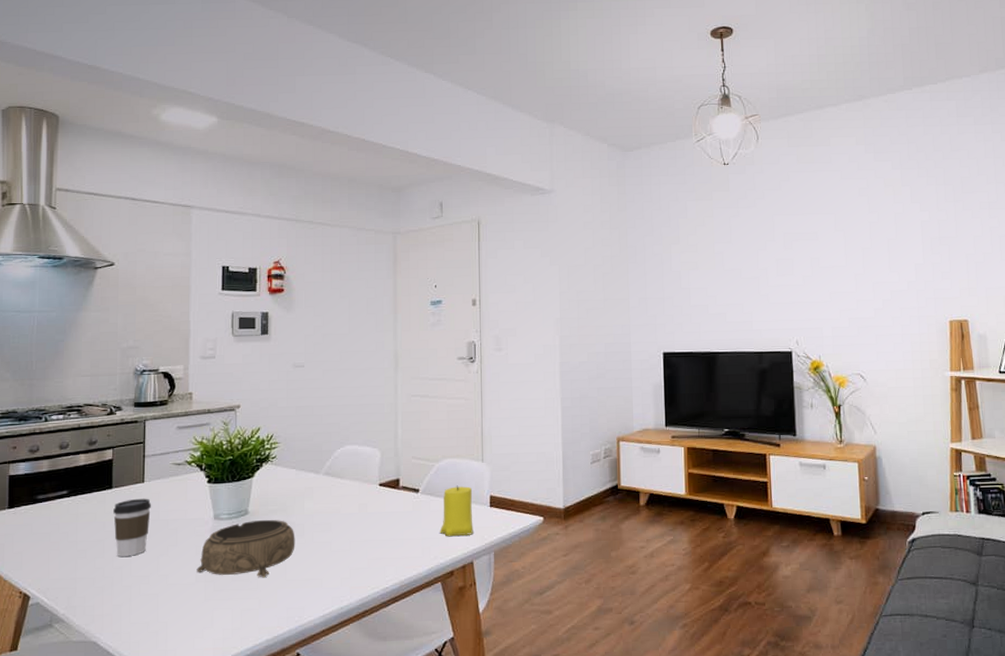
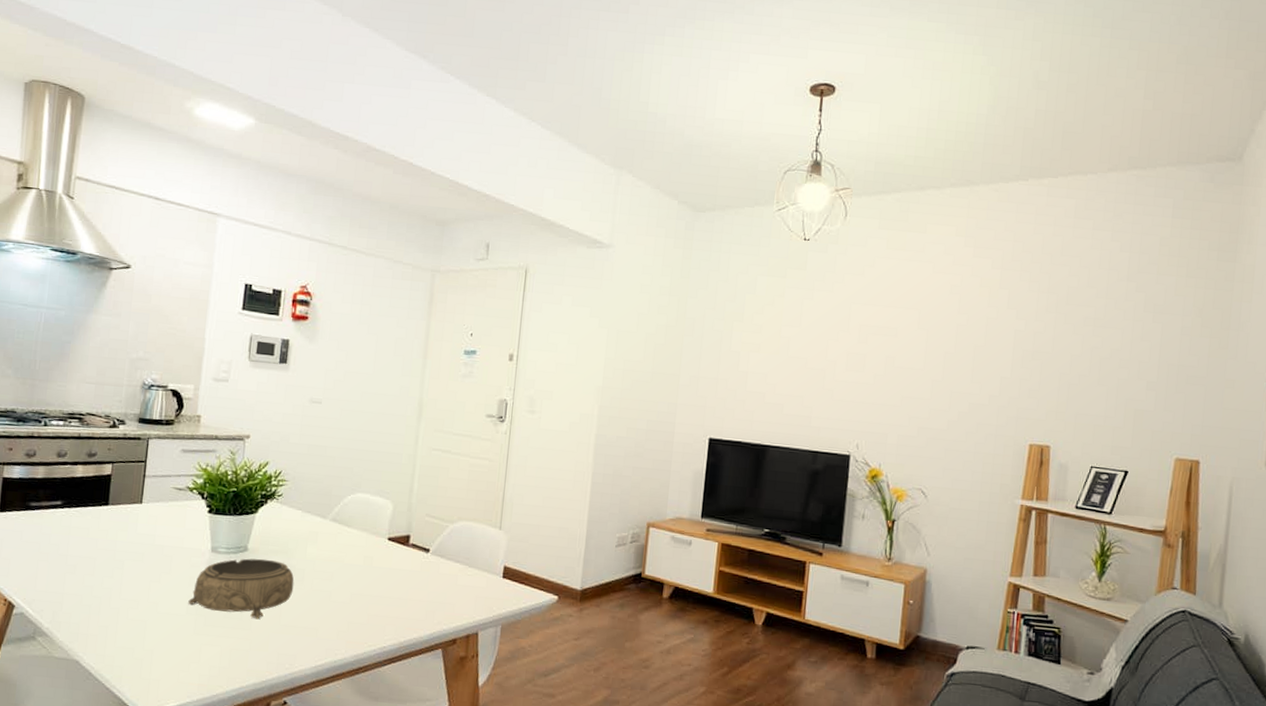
coffee cup: present [113,498,152,557] -> none [107,519,148,578]
candle: present [440,485,473,537] -> none [446,550,485,605]

